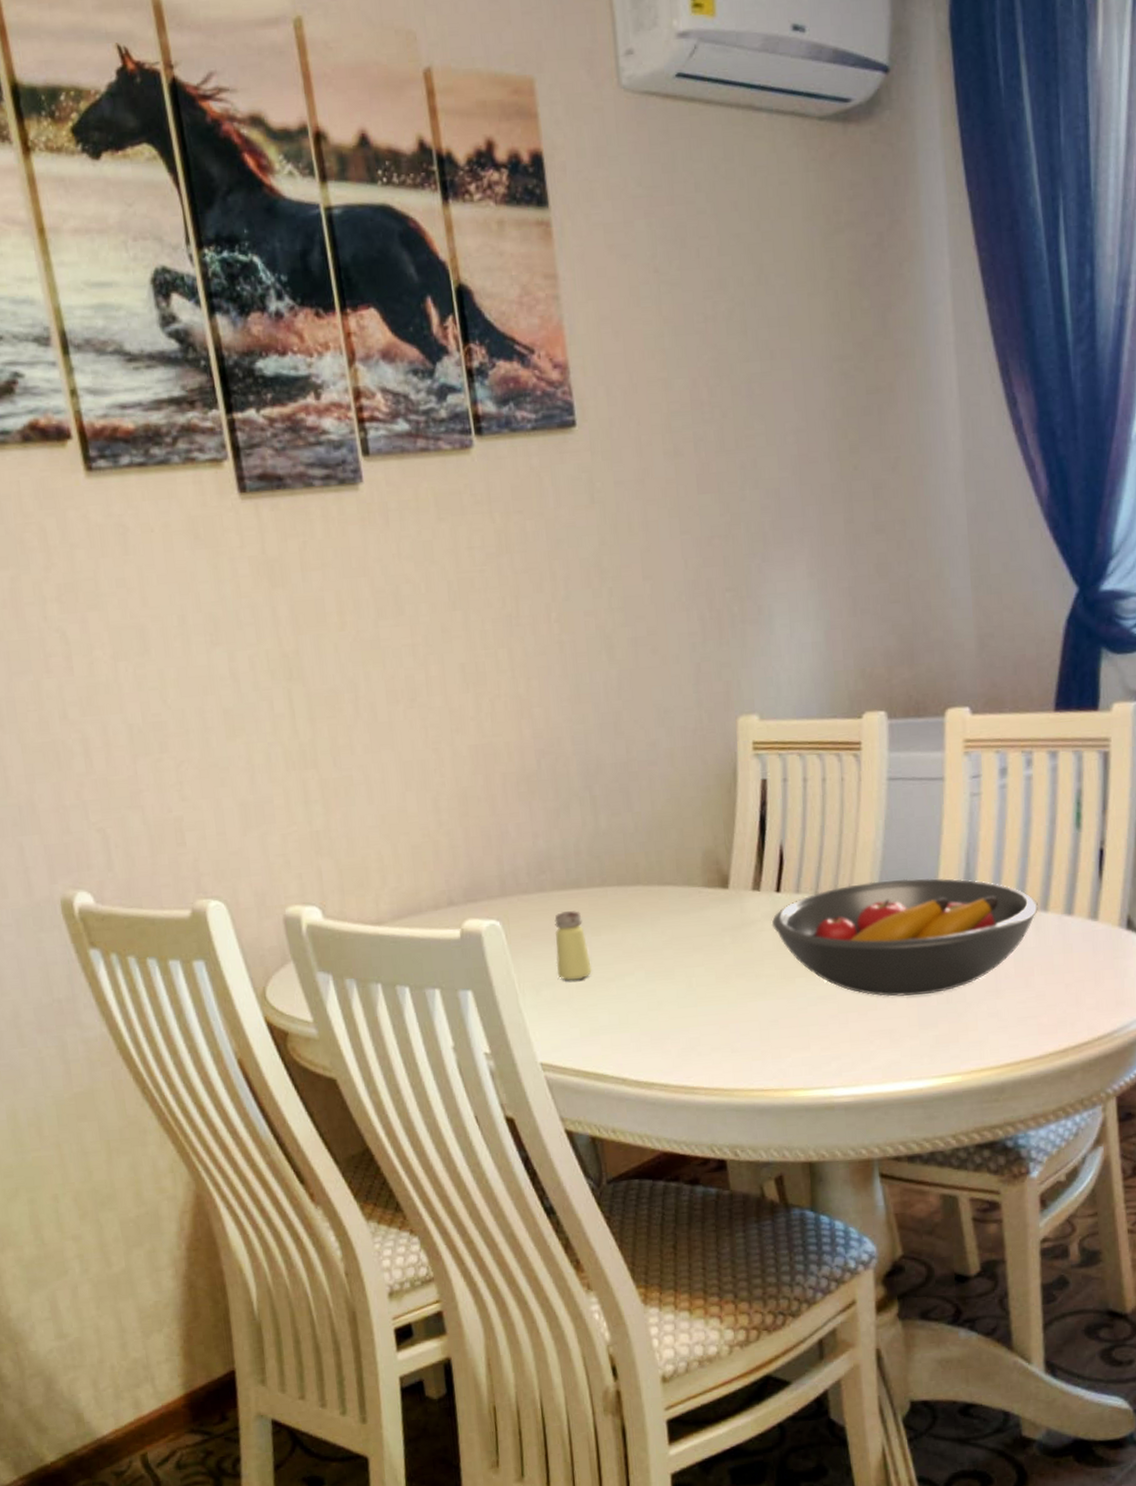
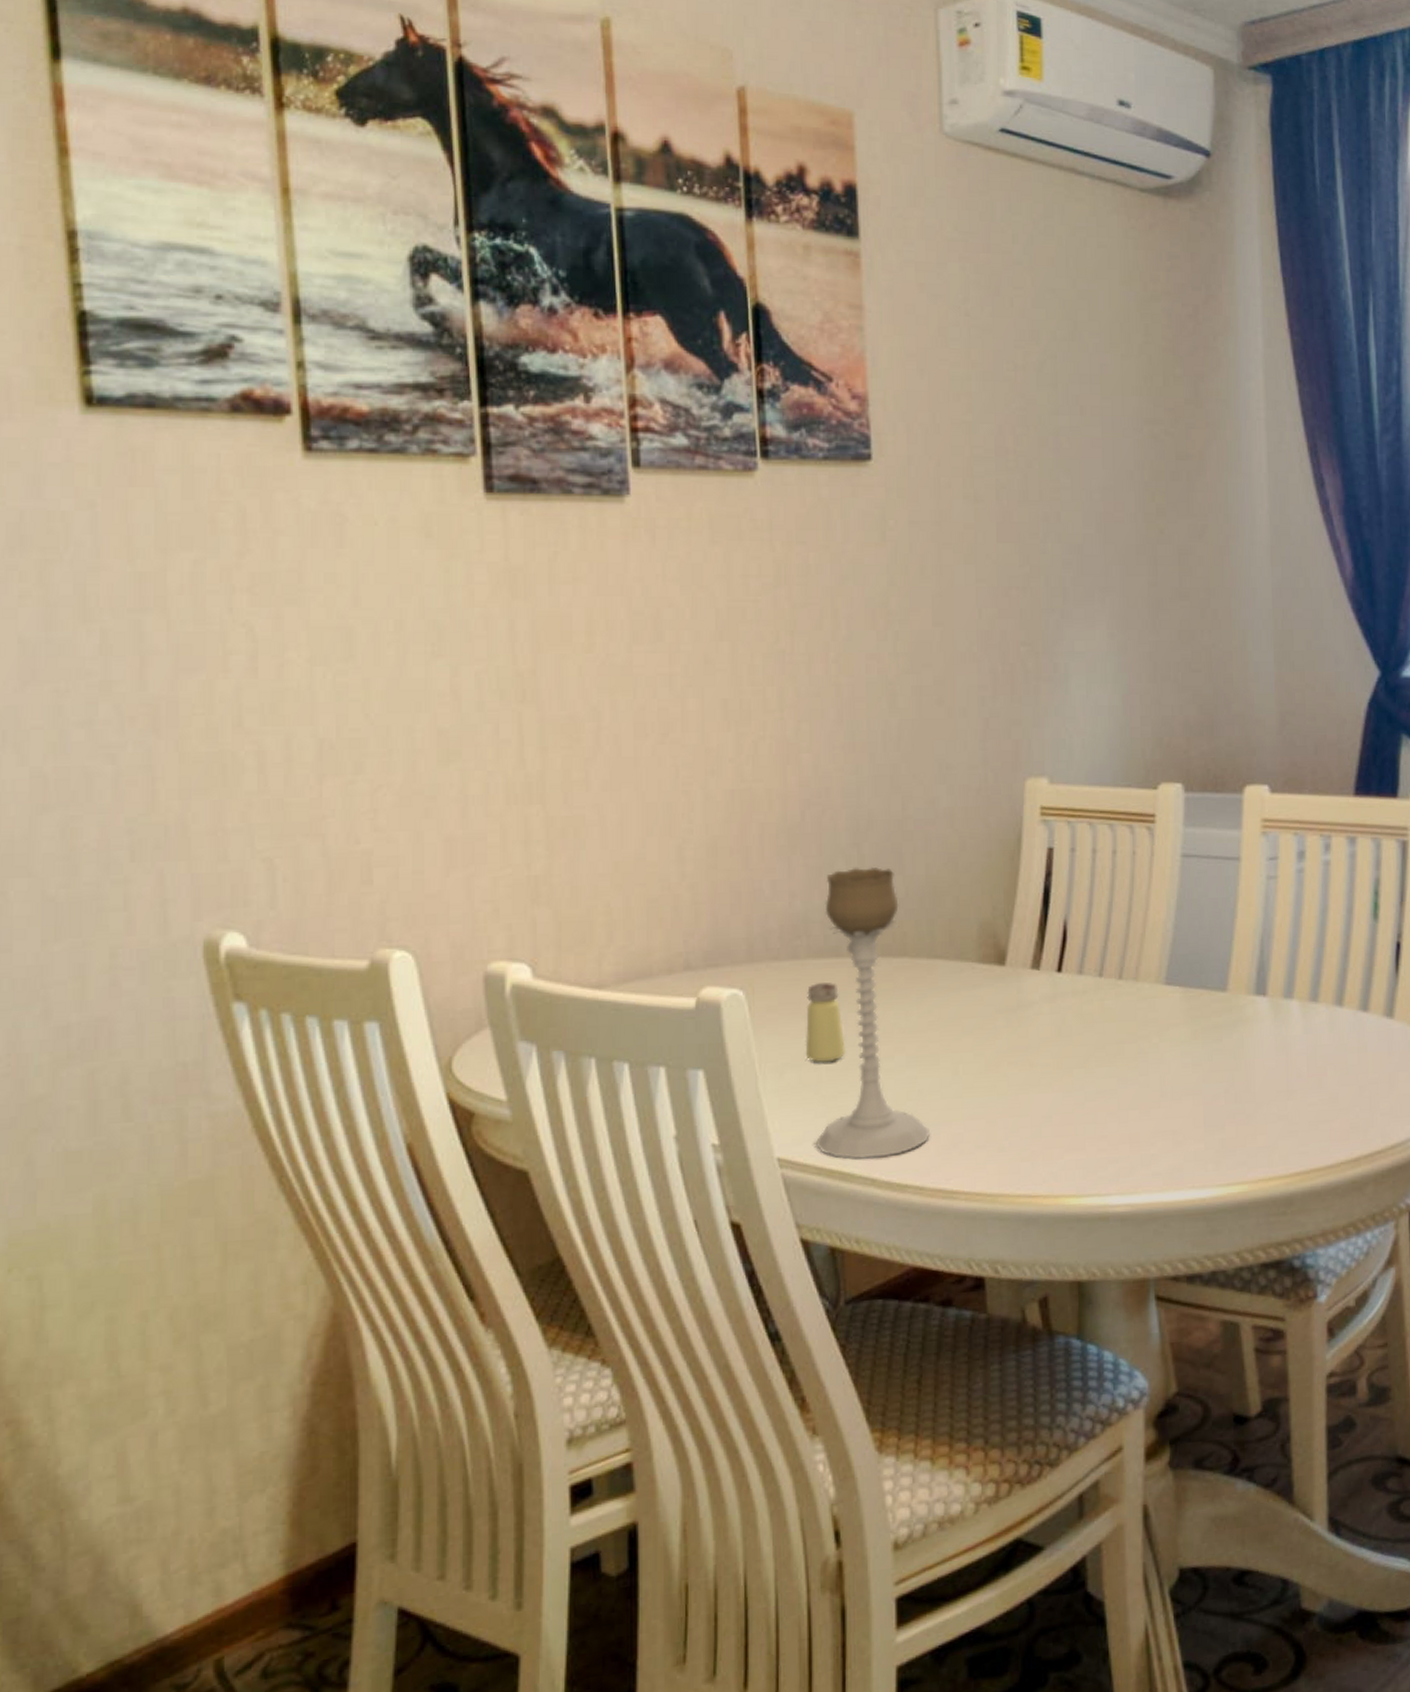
candle holder: none [563,807,670,1063] -> present [816,867,930,1160]
fruit bowl: present [771,878,1039,996] -> none [1050,964,1334,1094]

